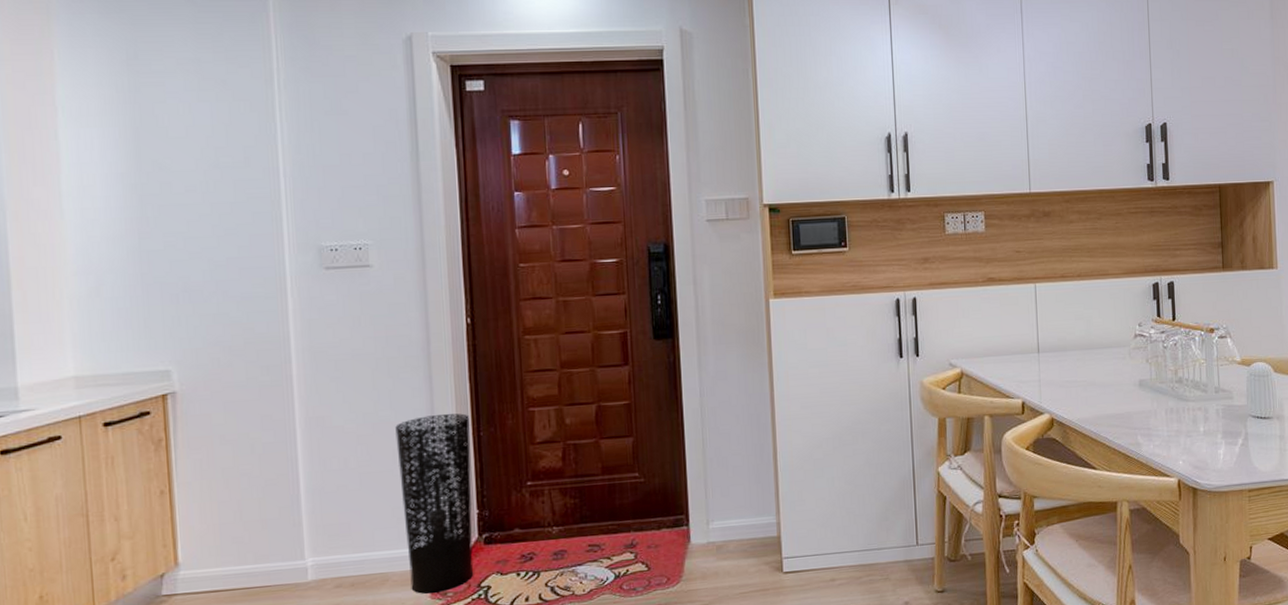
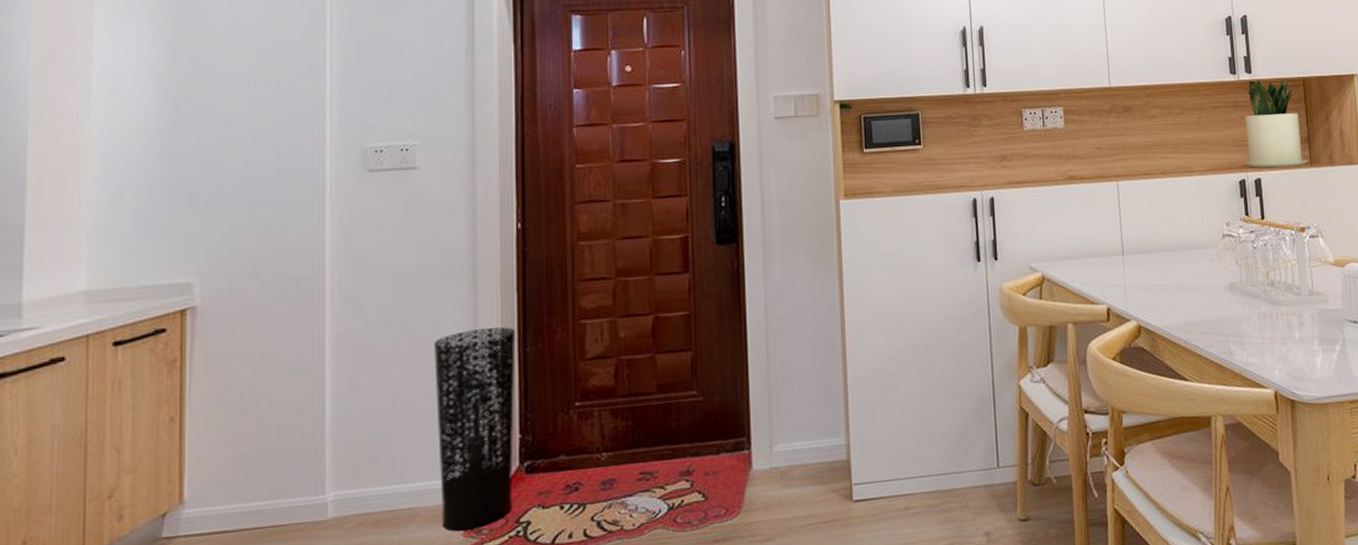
planter: none [1157,185,1221,273] -> present [1243,78,1309,169]

